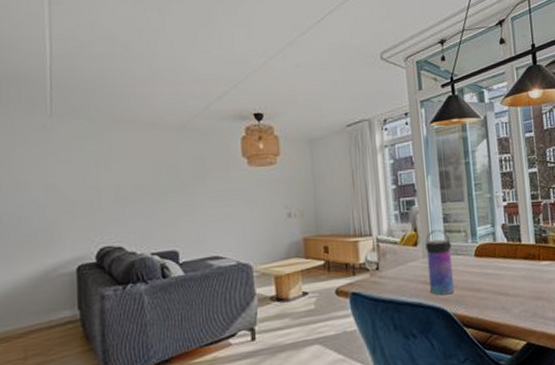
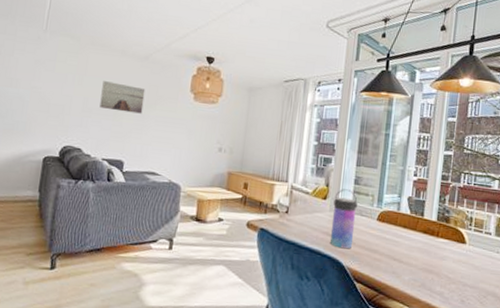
wall art: none [135,161,190,195] -> present [99,81,146,114]

